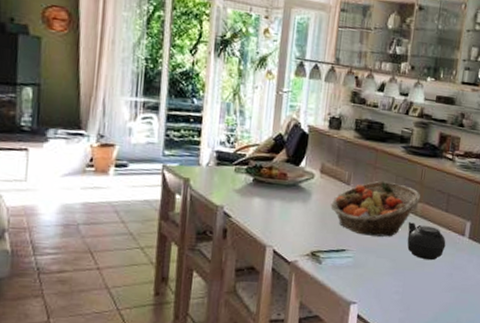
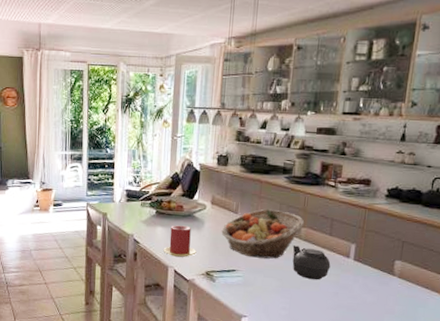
candle: none [260,196,301,235] -> present [163,225,197,257]

